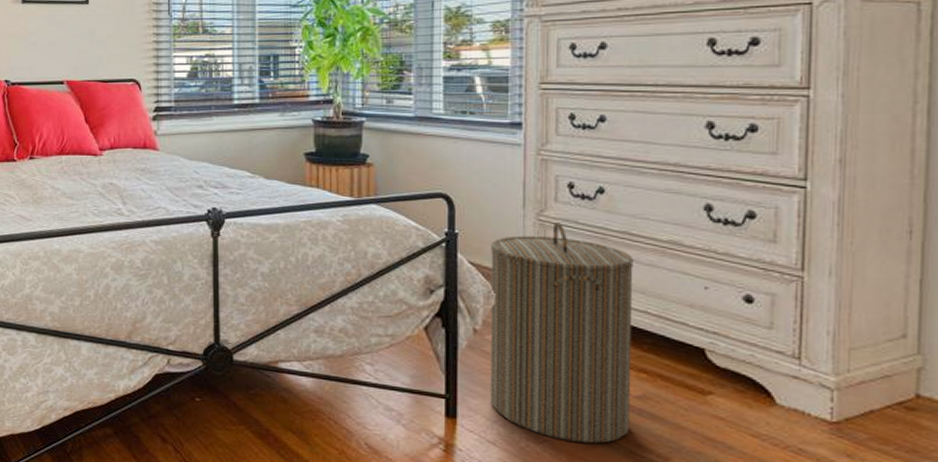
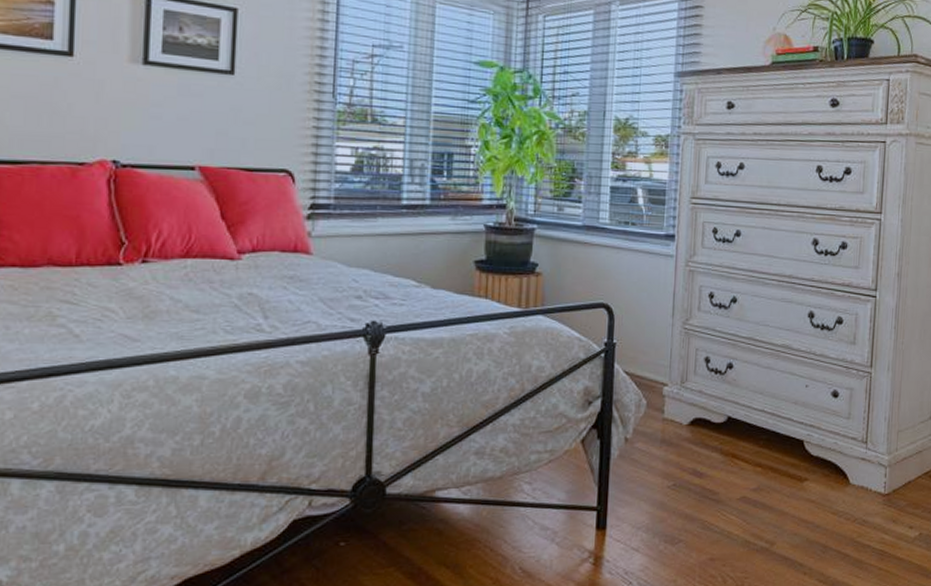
laundry hamper: present [489,221,634,444] -> none [636,329,756,538]

